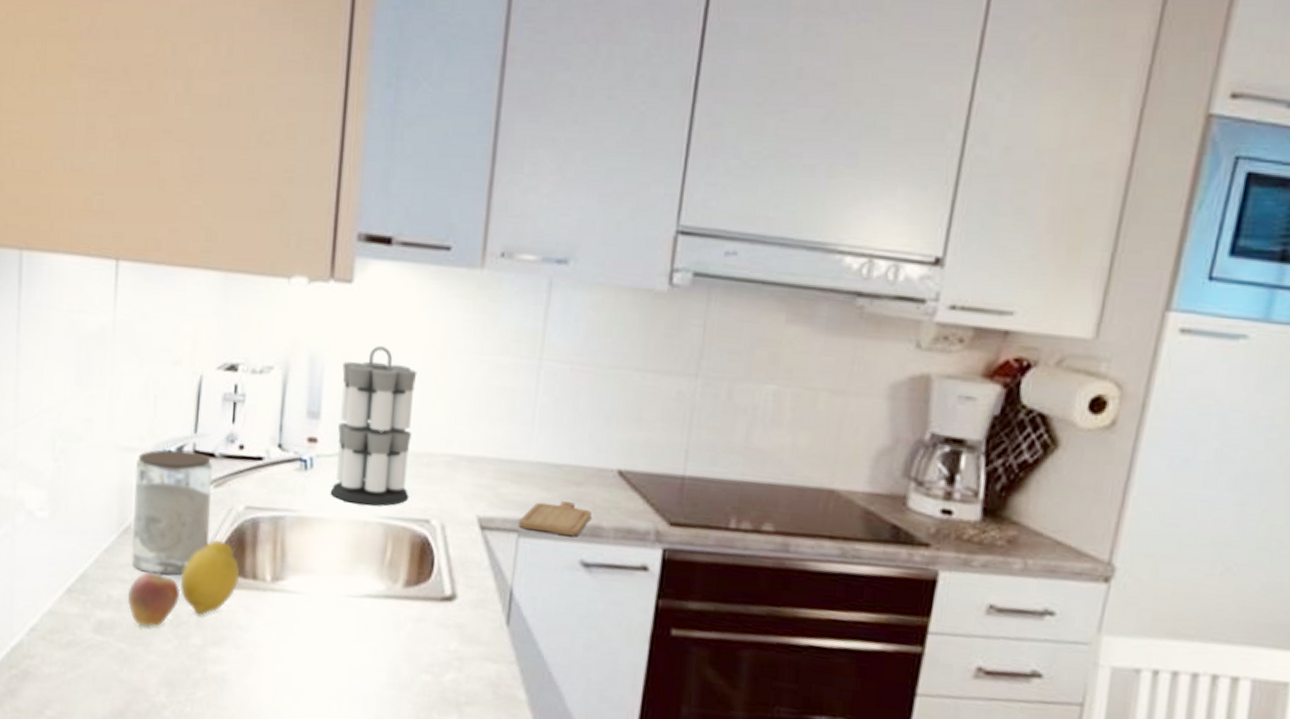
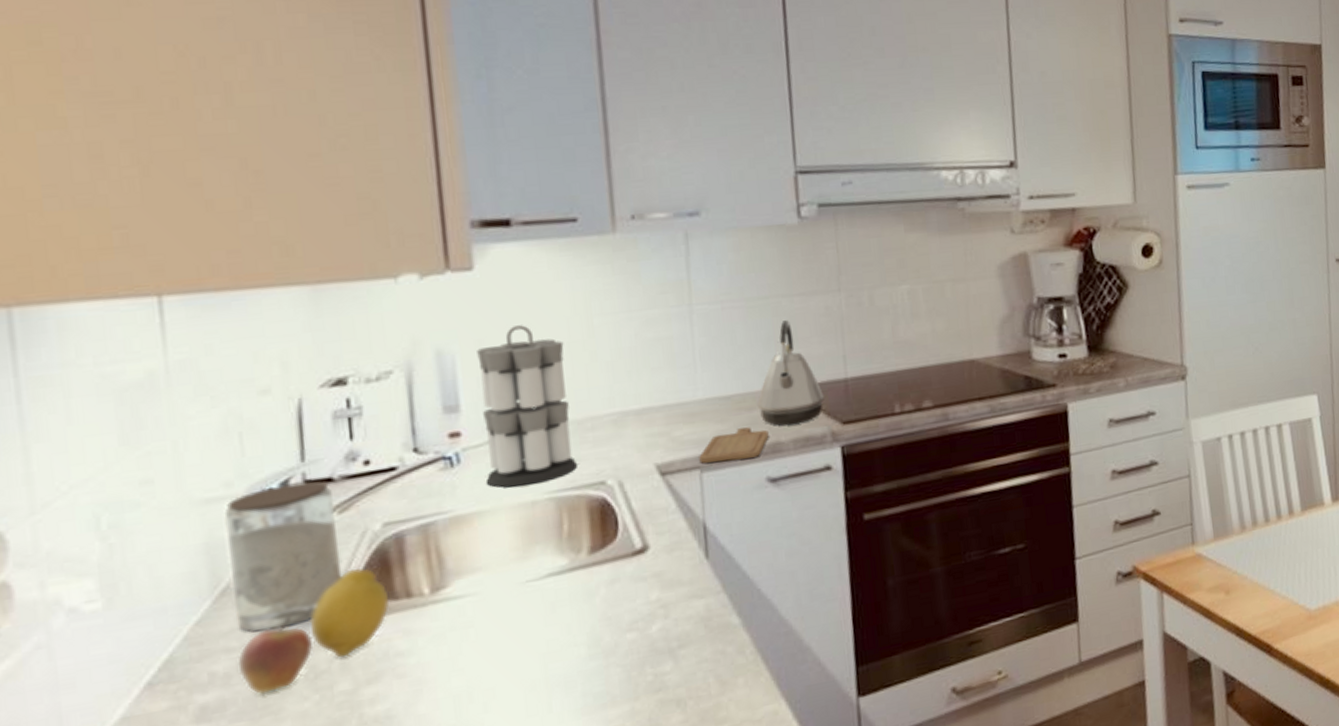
kettle: none [586,397,656,513] -> present [757,320,824,426]

